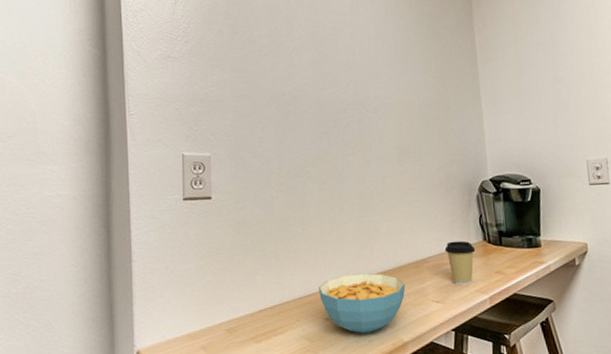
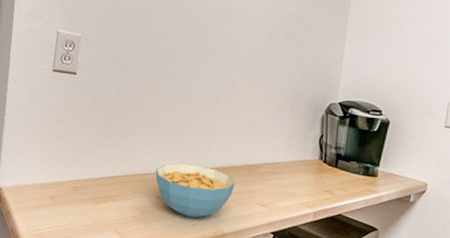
coffee cup: present [444,240,476,285] -> none [279,153,310,196]

